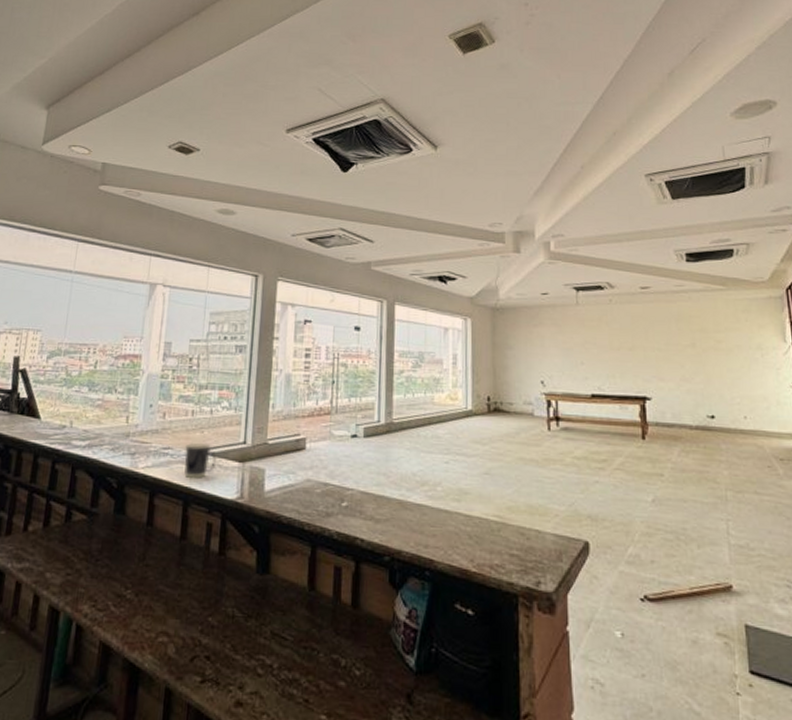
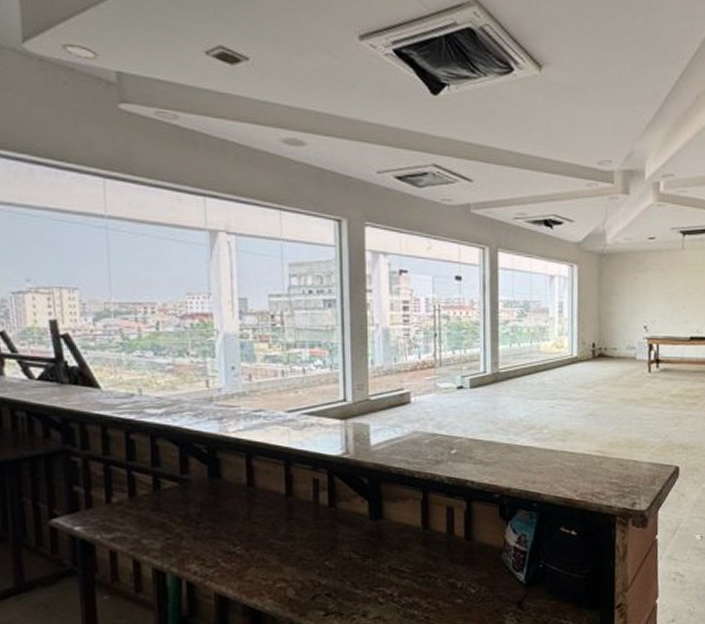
mug: present [184,443,217,478] -> none [278,404,316,438]

